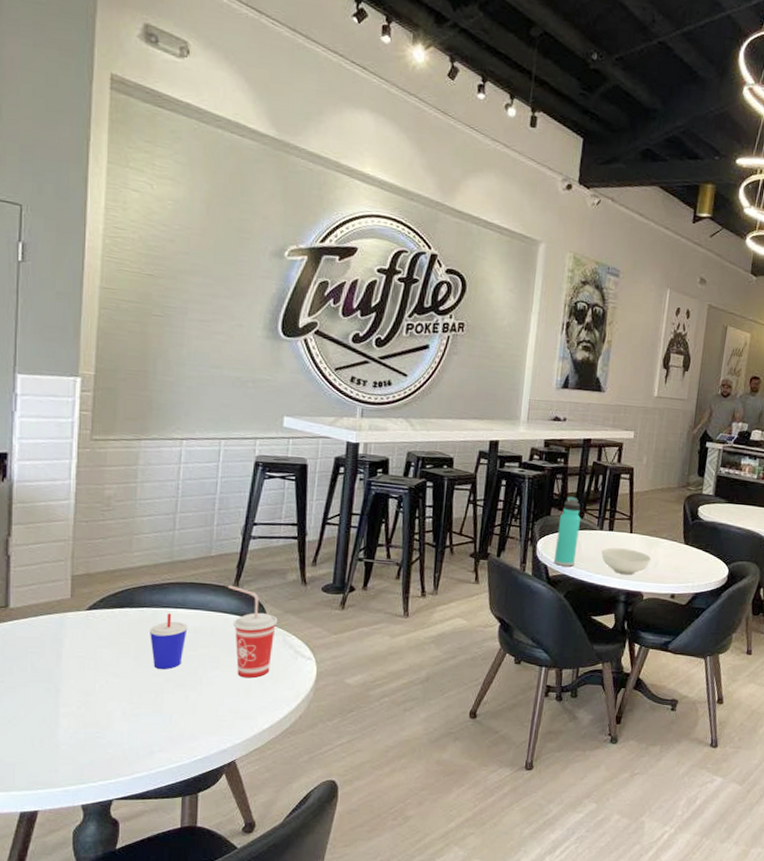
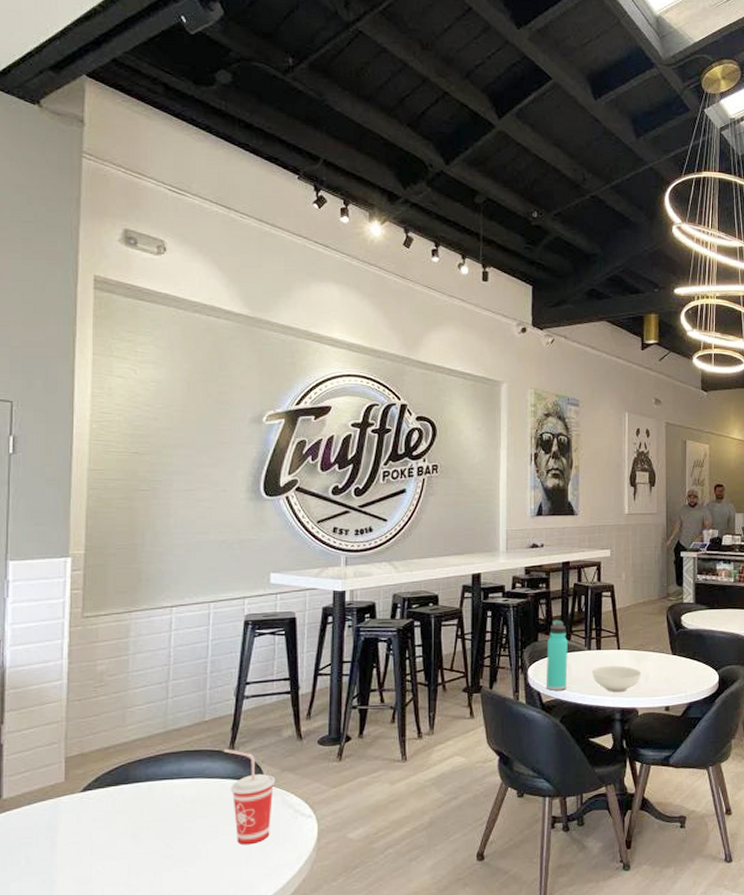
beverage cup: present [150,613,188,669] -> none [146,785,185,846]

